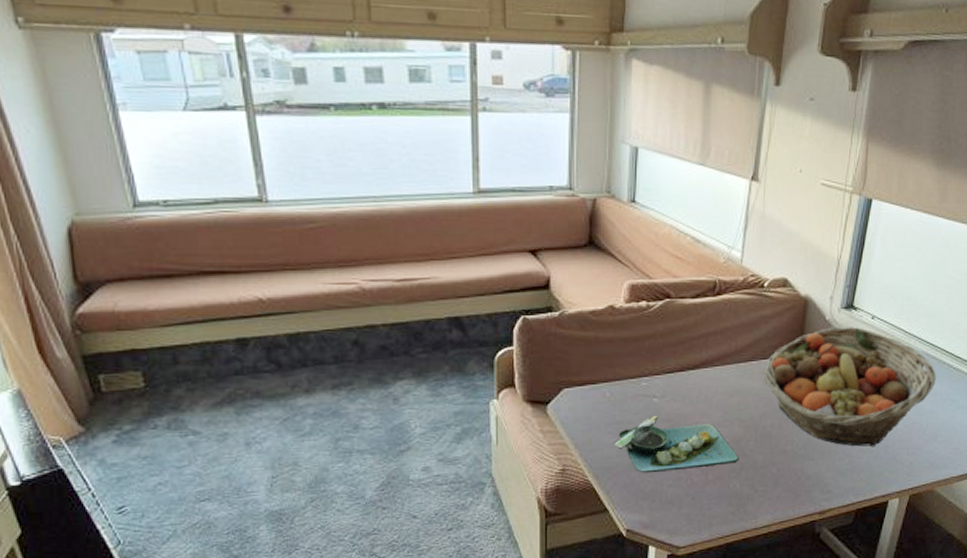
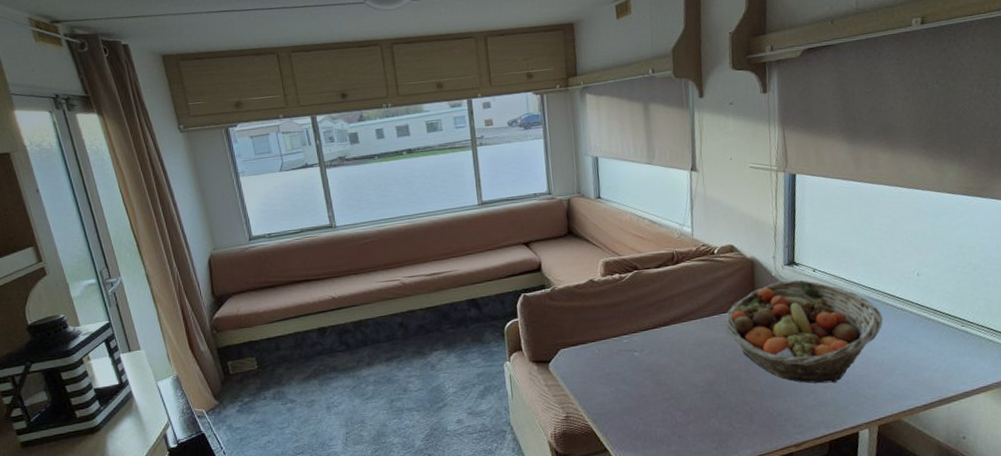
platter: present [613,416,739,474] -> none [605,367,715,417]

